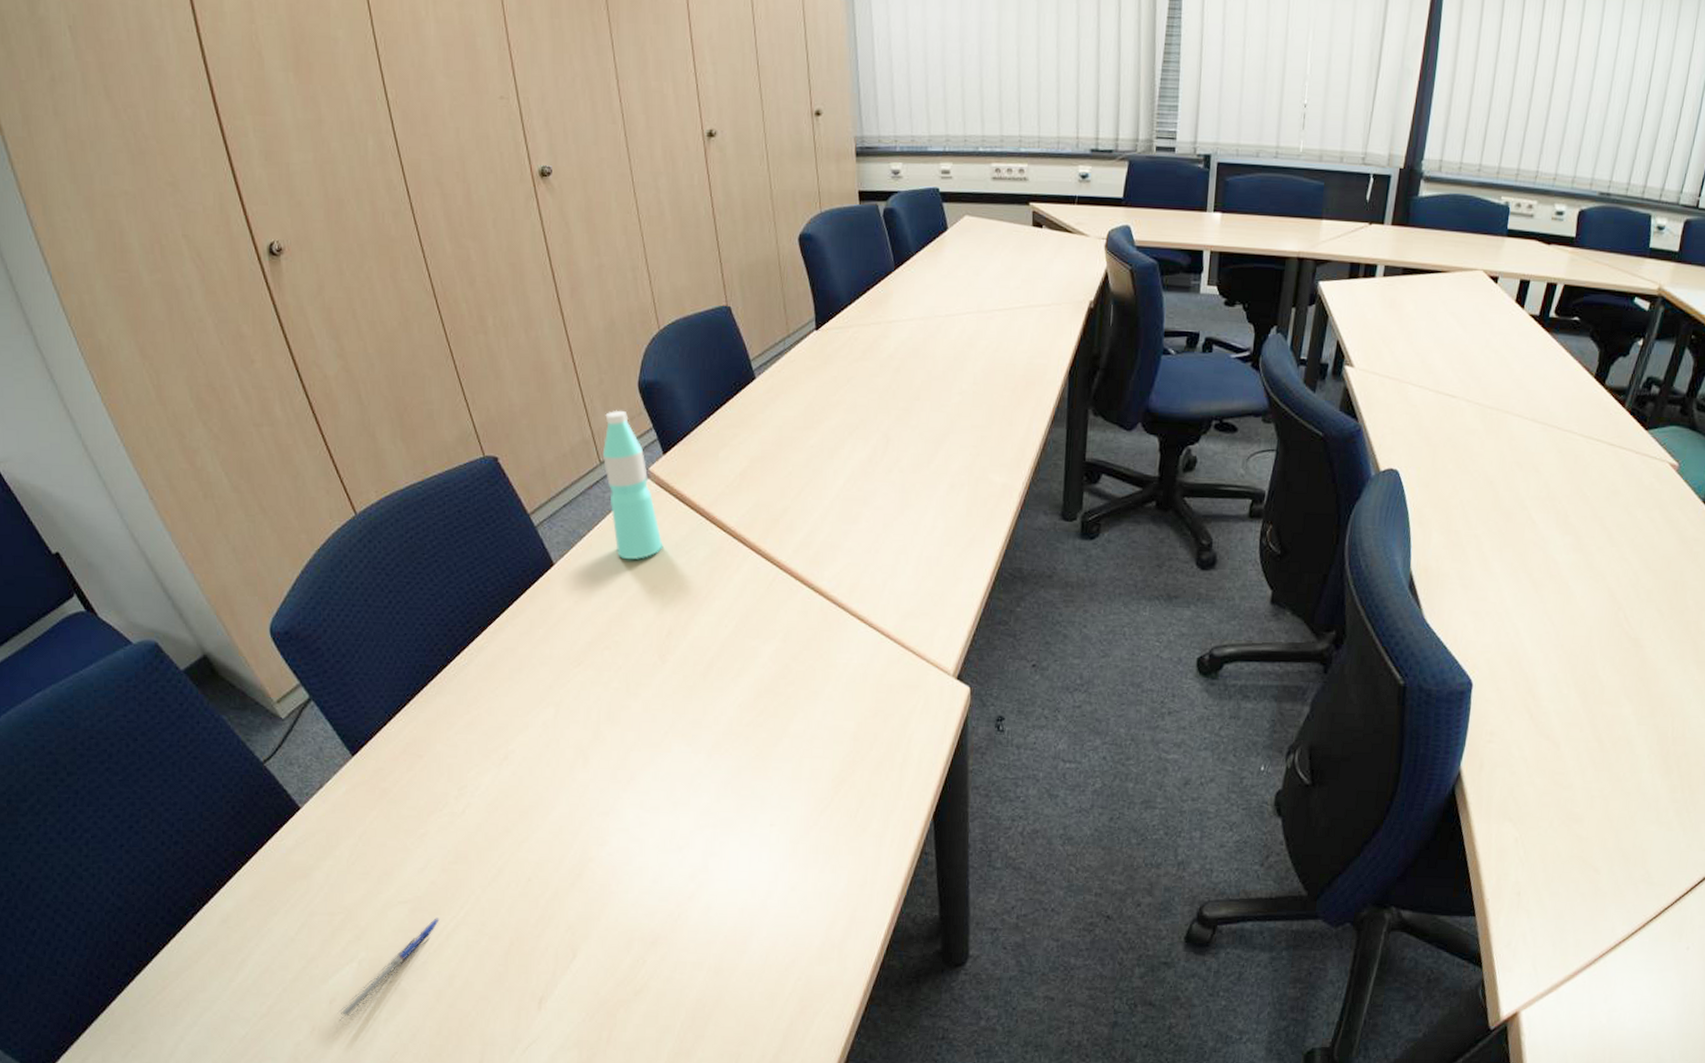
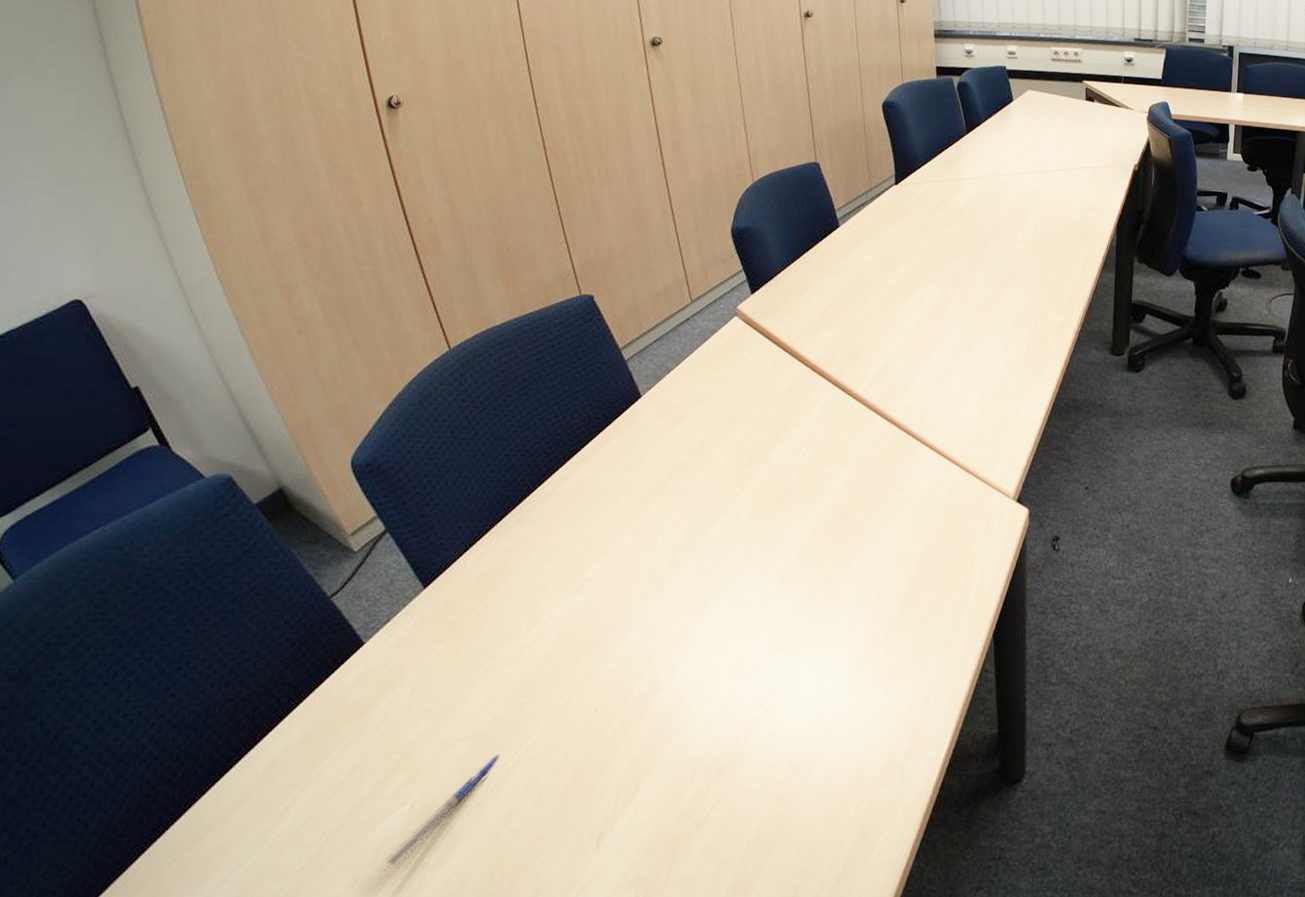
water bottle: present [602,410,662,559] -> none [694,253,746,391]

